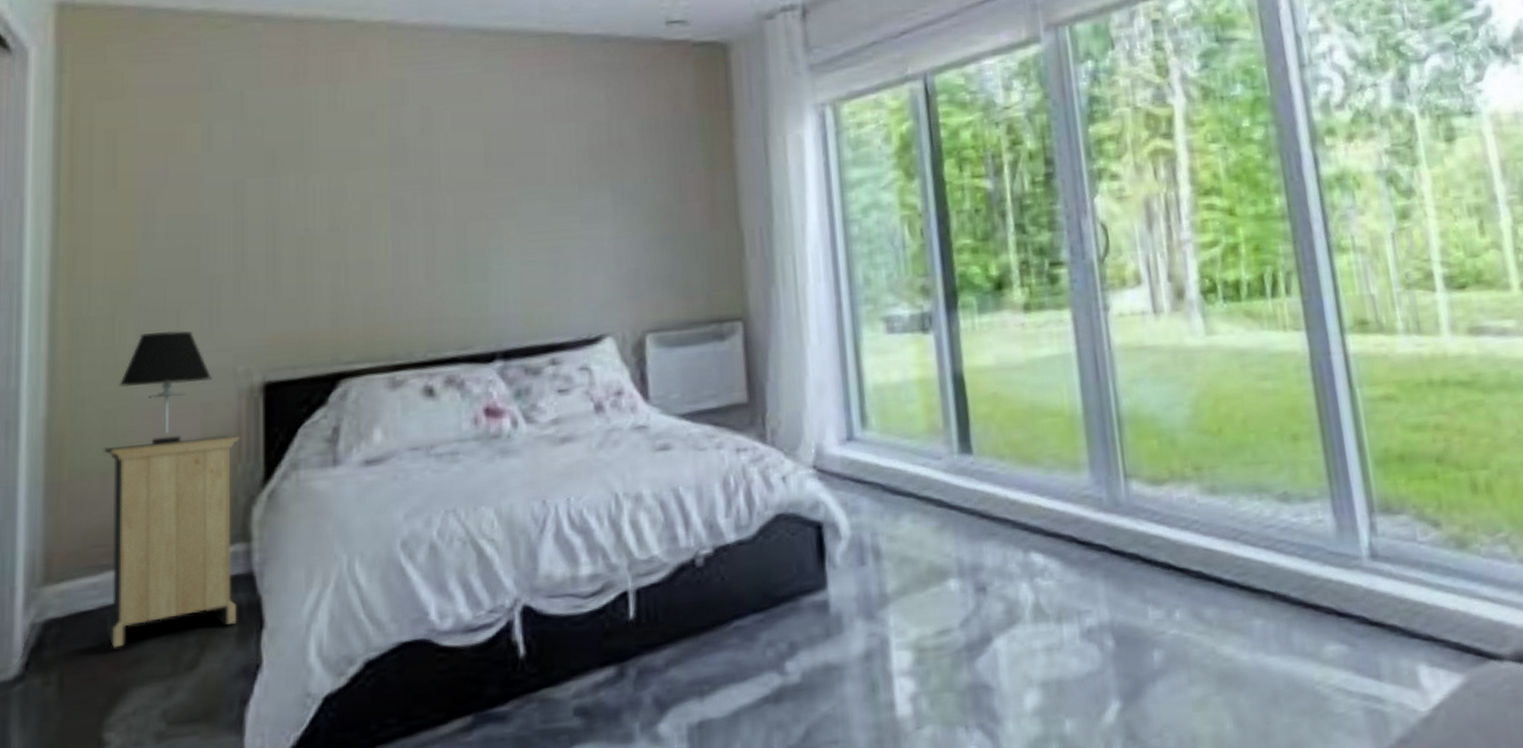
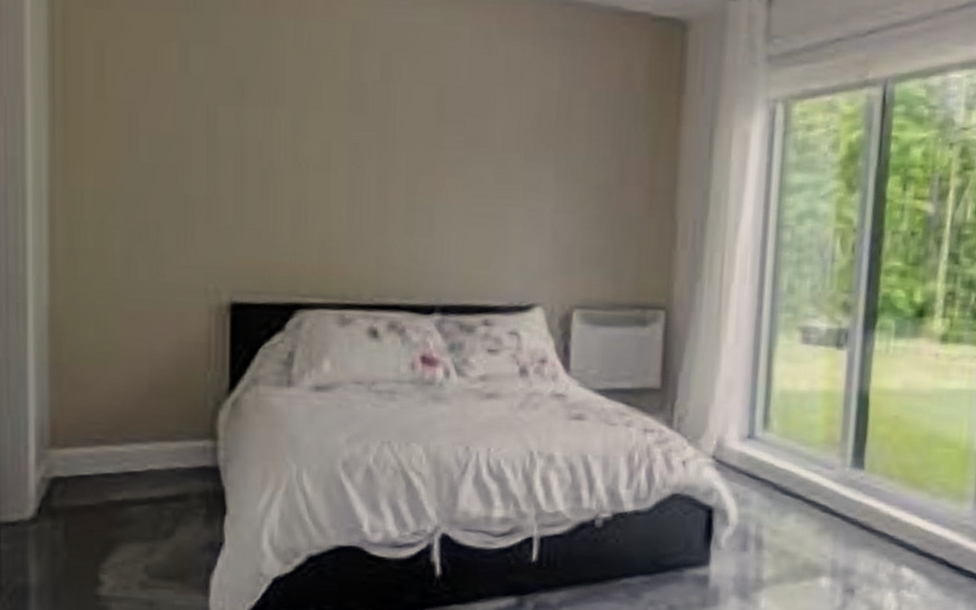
nightstand: present [104,434,240,648] -> none [97,340,209,509]
table lamp: present [118,331,212,445] -> none [108,242,186,345]

